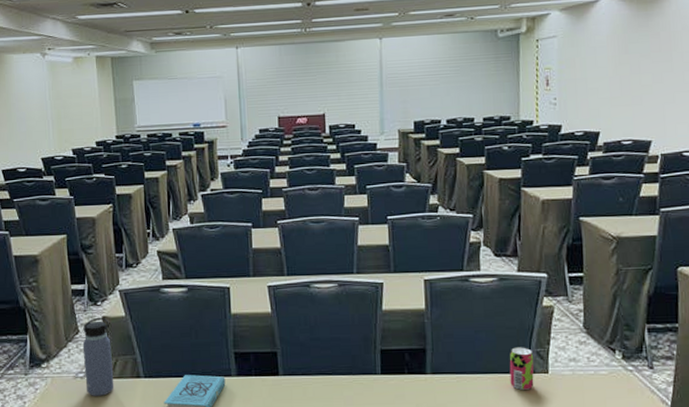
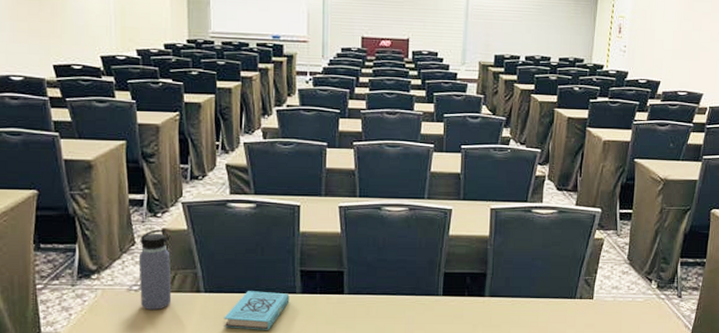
beverage can: present [509,347,534,390] -> none [559,275,582,313]

